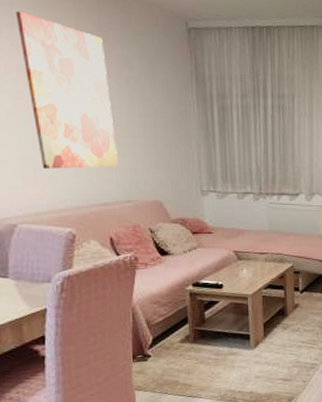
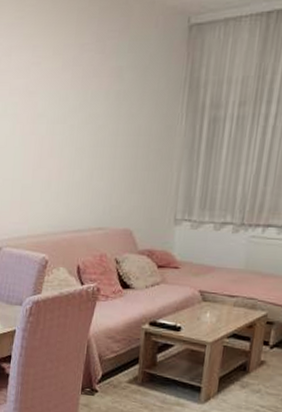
wall art: present [15,10,119,169] -> none [24,30,99,194]

